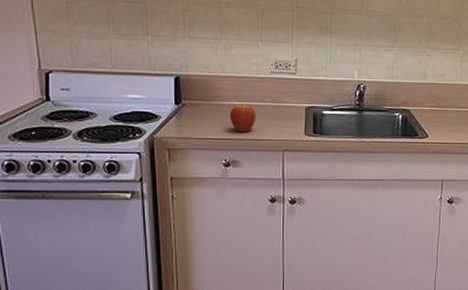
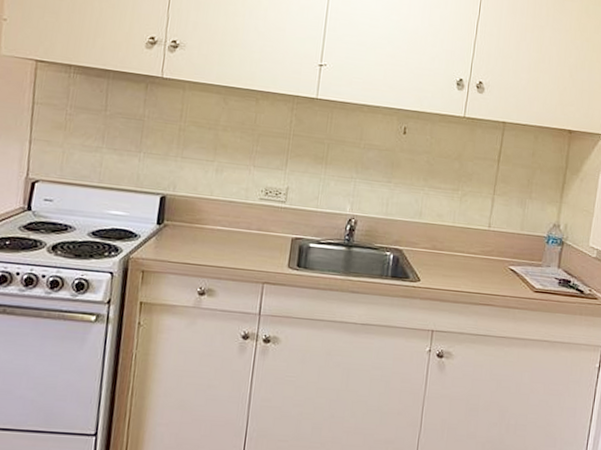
fruit: present [229,102,257,132] -> none [211,228,240,259]

